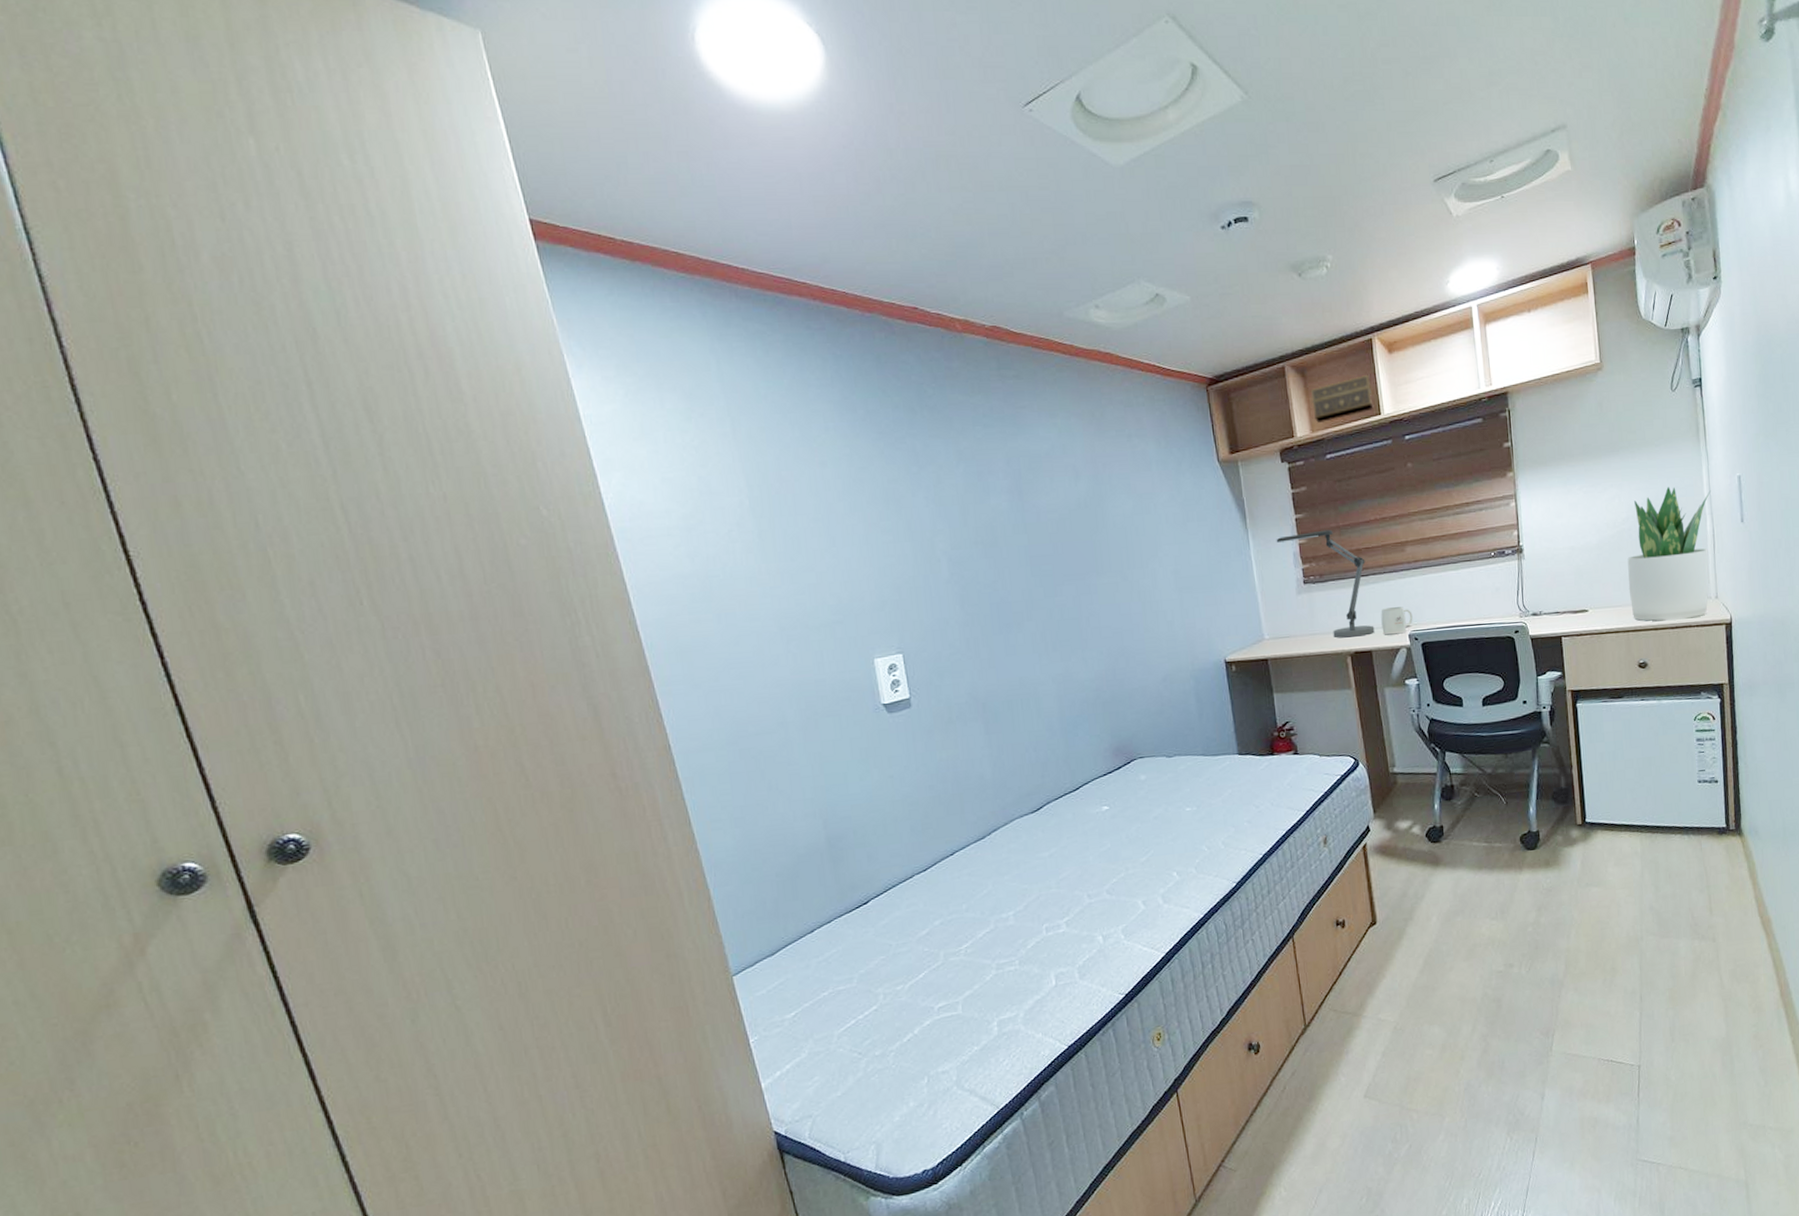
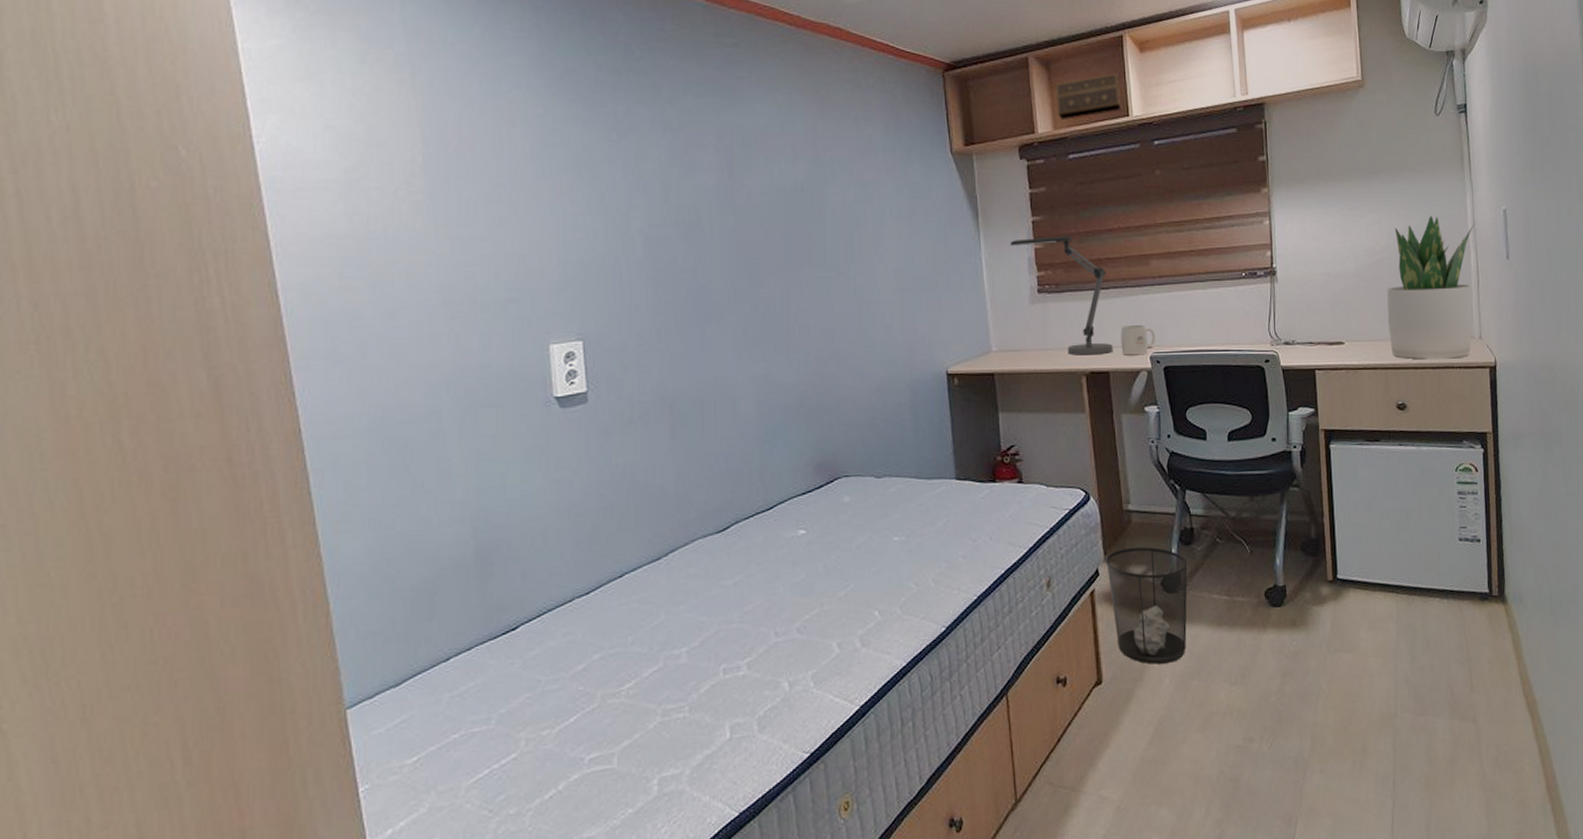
waste bin: none [1375,803,1451,906] -> present [1106,546,1188,665]

